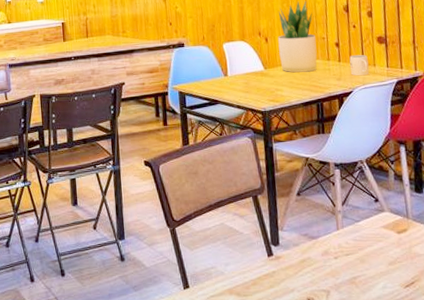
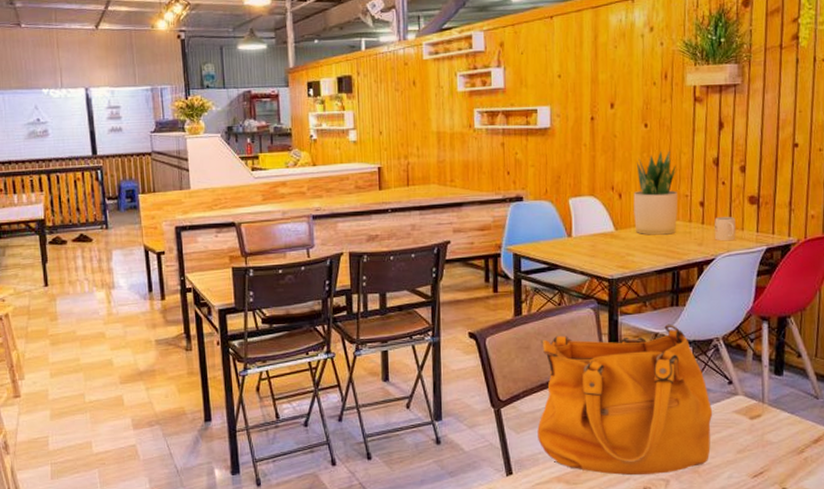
handbag: none [206,149,364,287] -> present [537,324,713,476]

